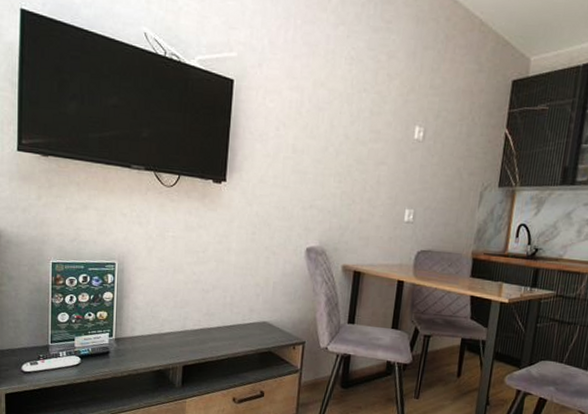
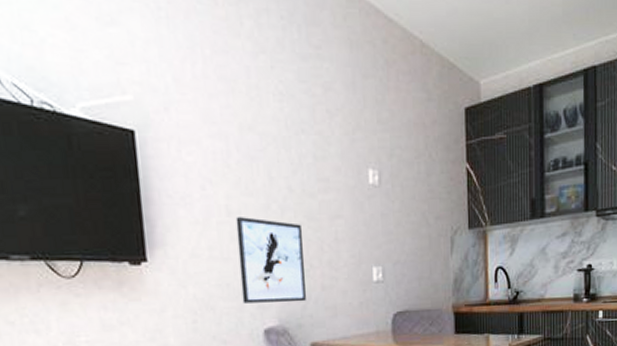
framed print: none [293,155,351,230] -> present [235,217,306,304]

